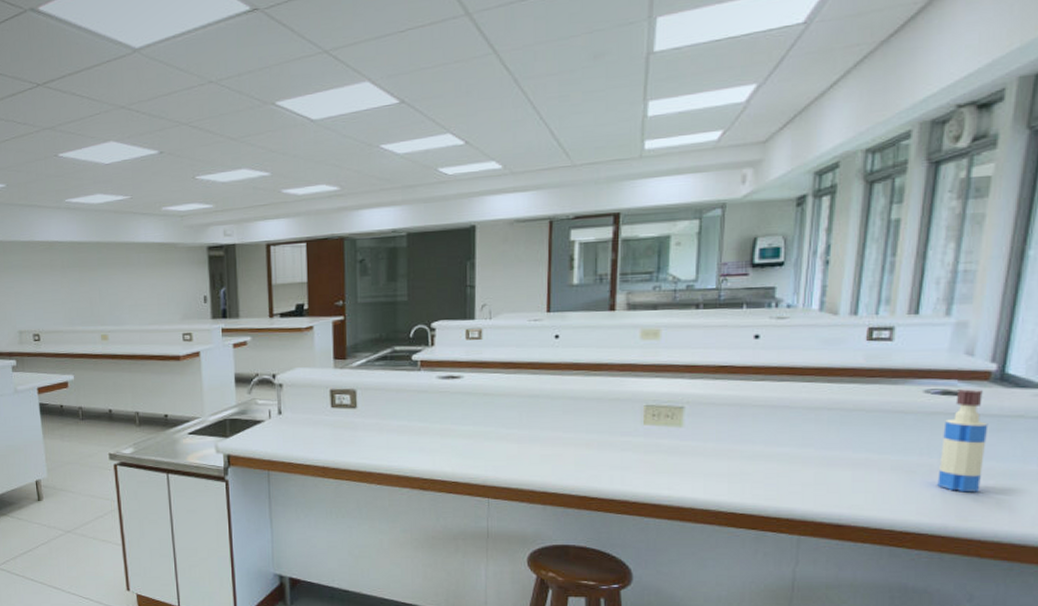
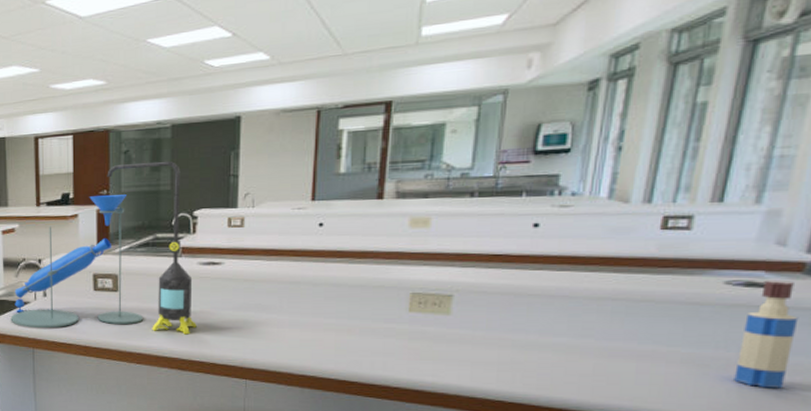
laboratory equipment: none [243,270,438,453] -> present [10,160,197,335]

